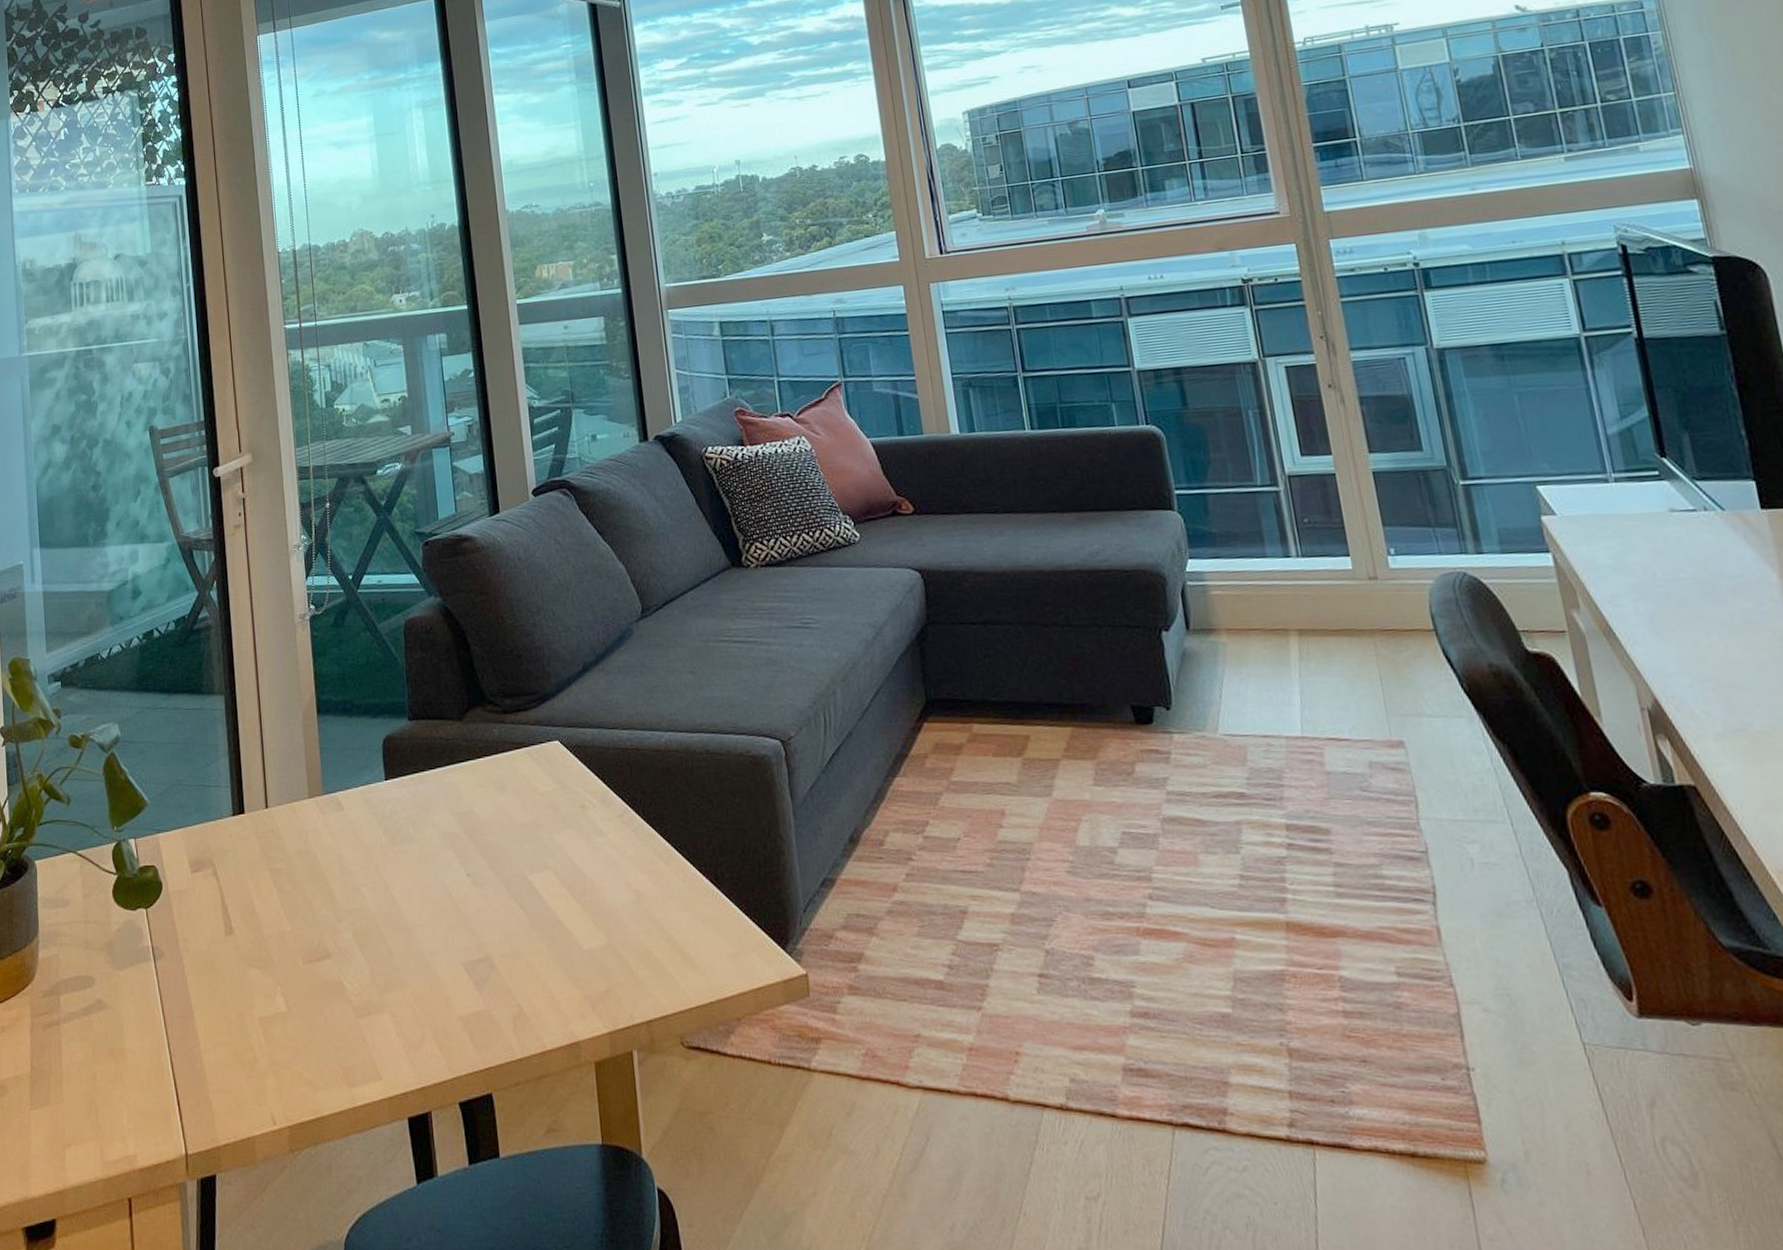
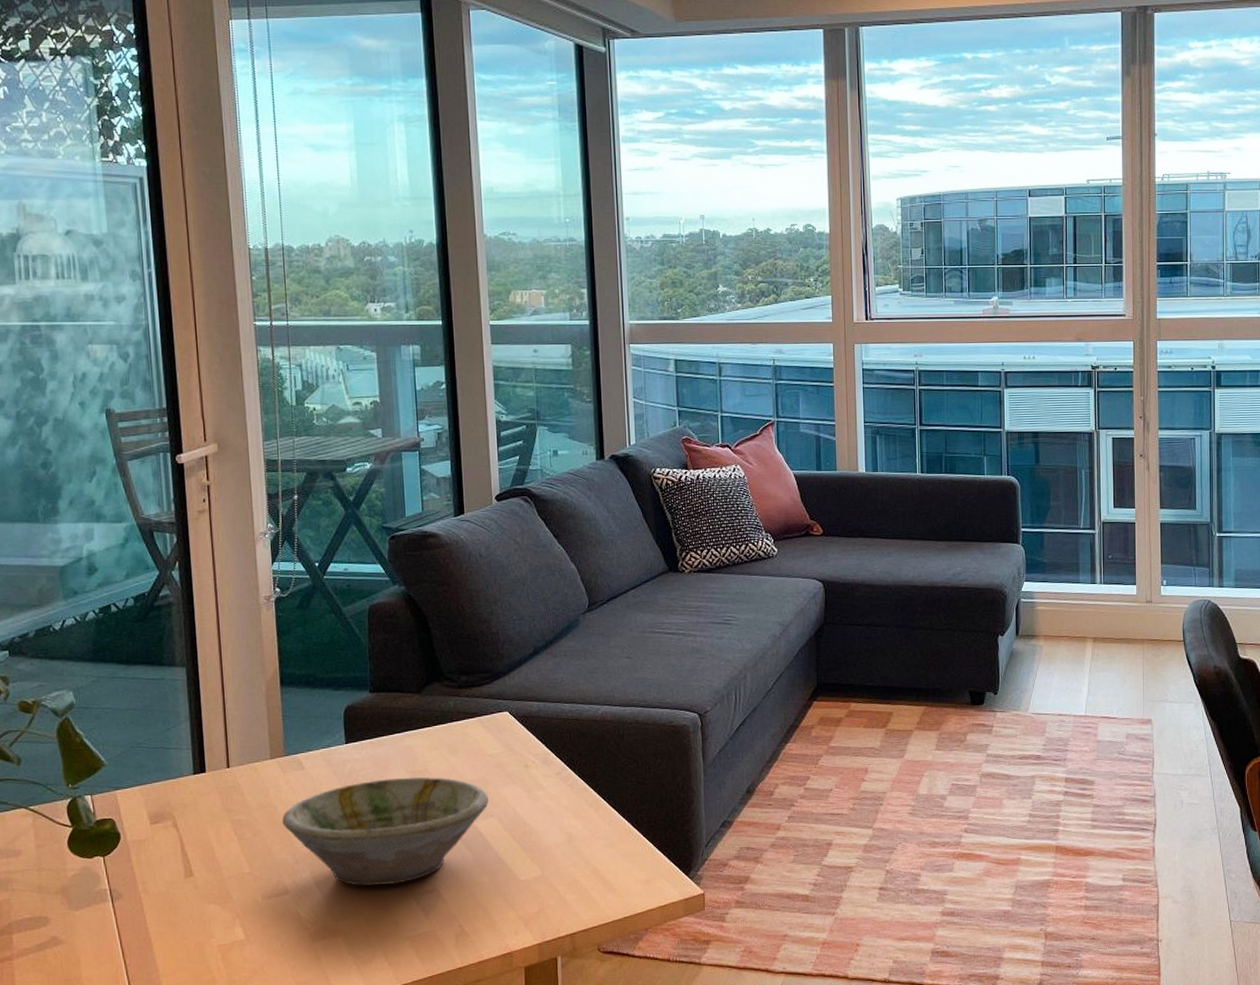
bowl: none [322,819,543,951] -> present [282,777,489,886]

